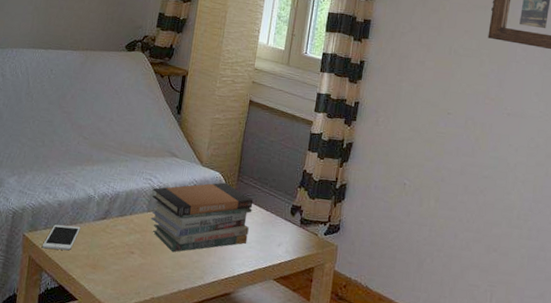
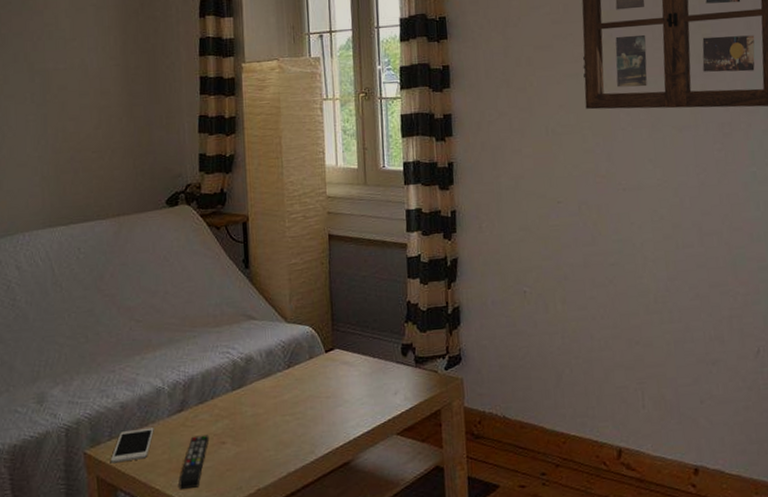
remote control: none [90,241,122,284] -> present [179,435,210,490]
book stack: present [150,182,254,253] -> none [233,336,358,431]

